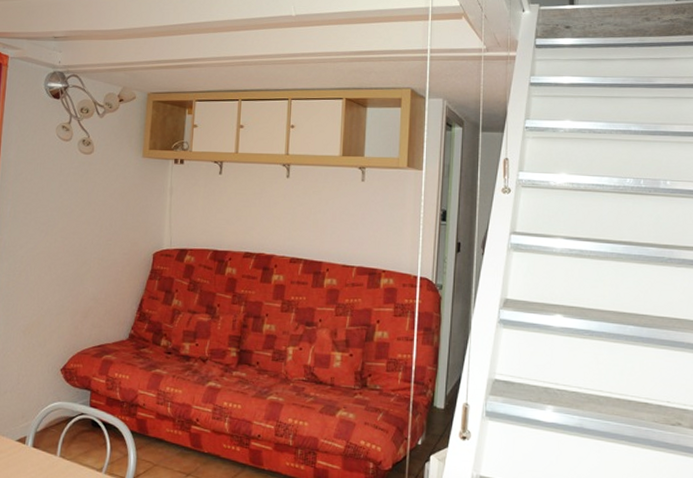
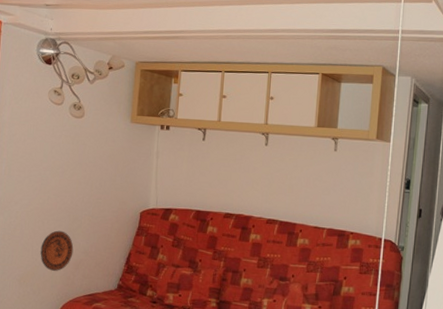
decorative plate: none [46,275,82,320] -> present [40,230,74,271]

